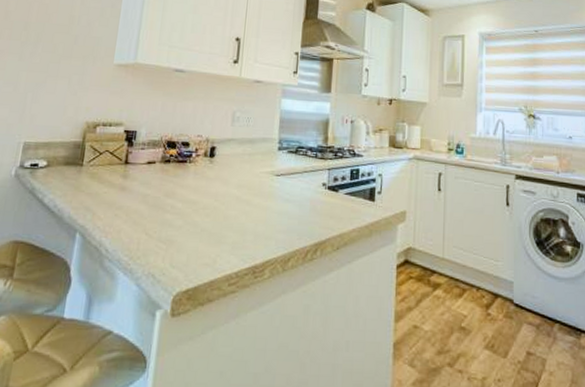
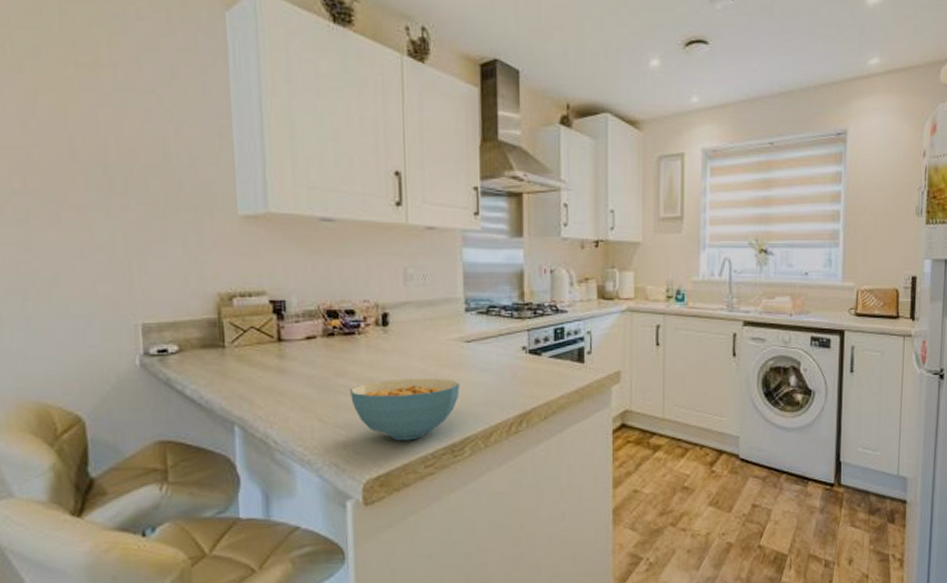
cereal bowl: none [175,203,267,259] -> present [350,377,460,441]

